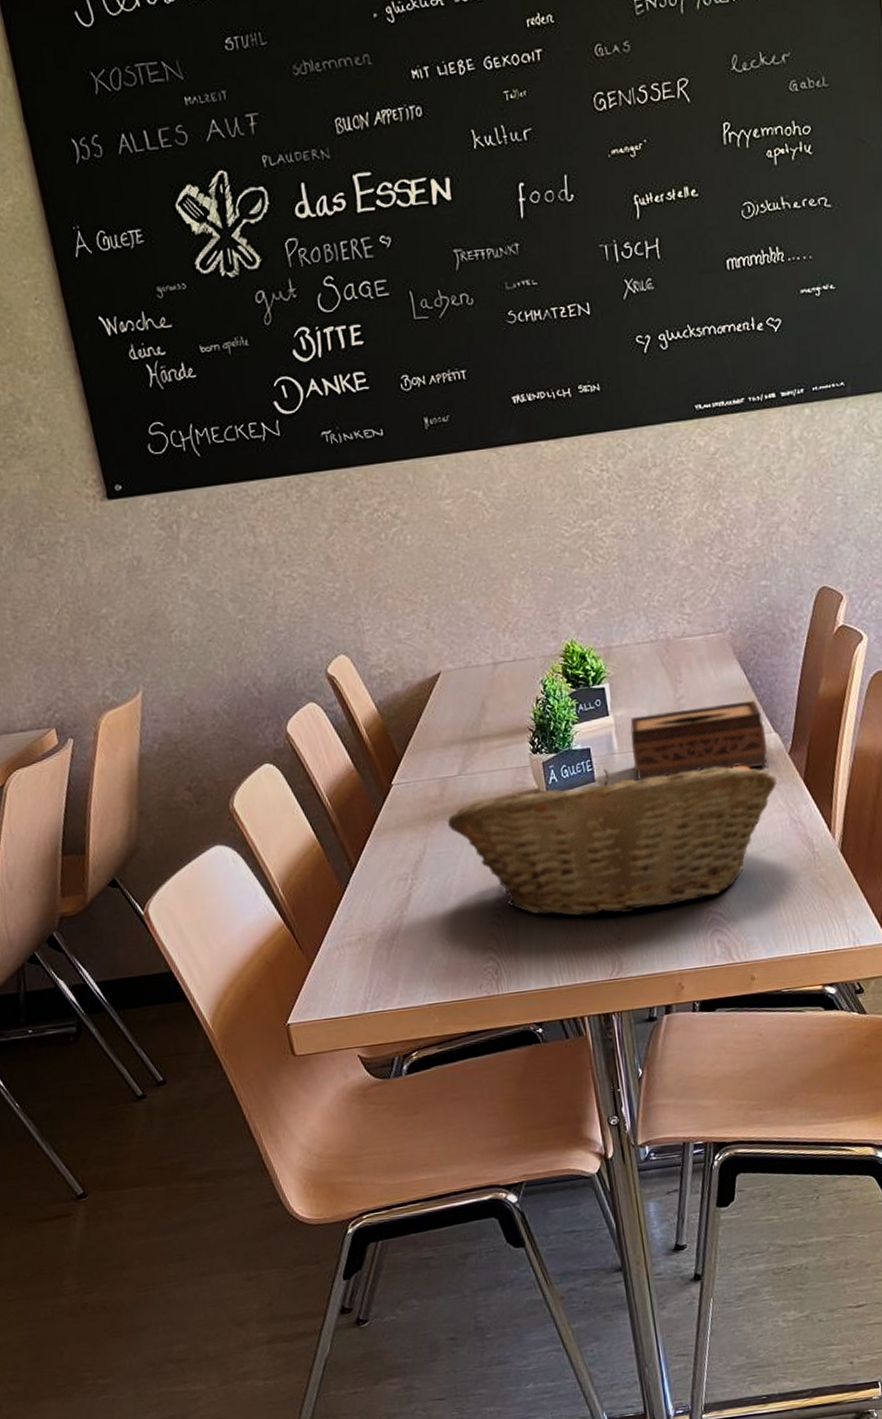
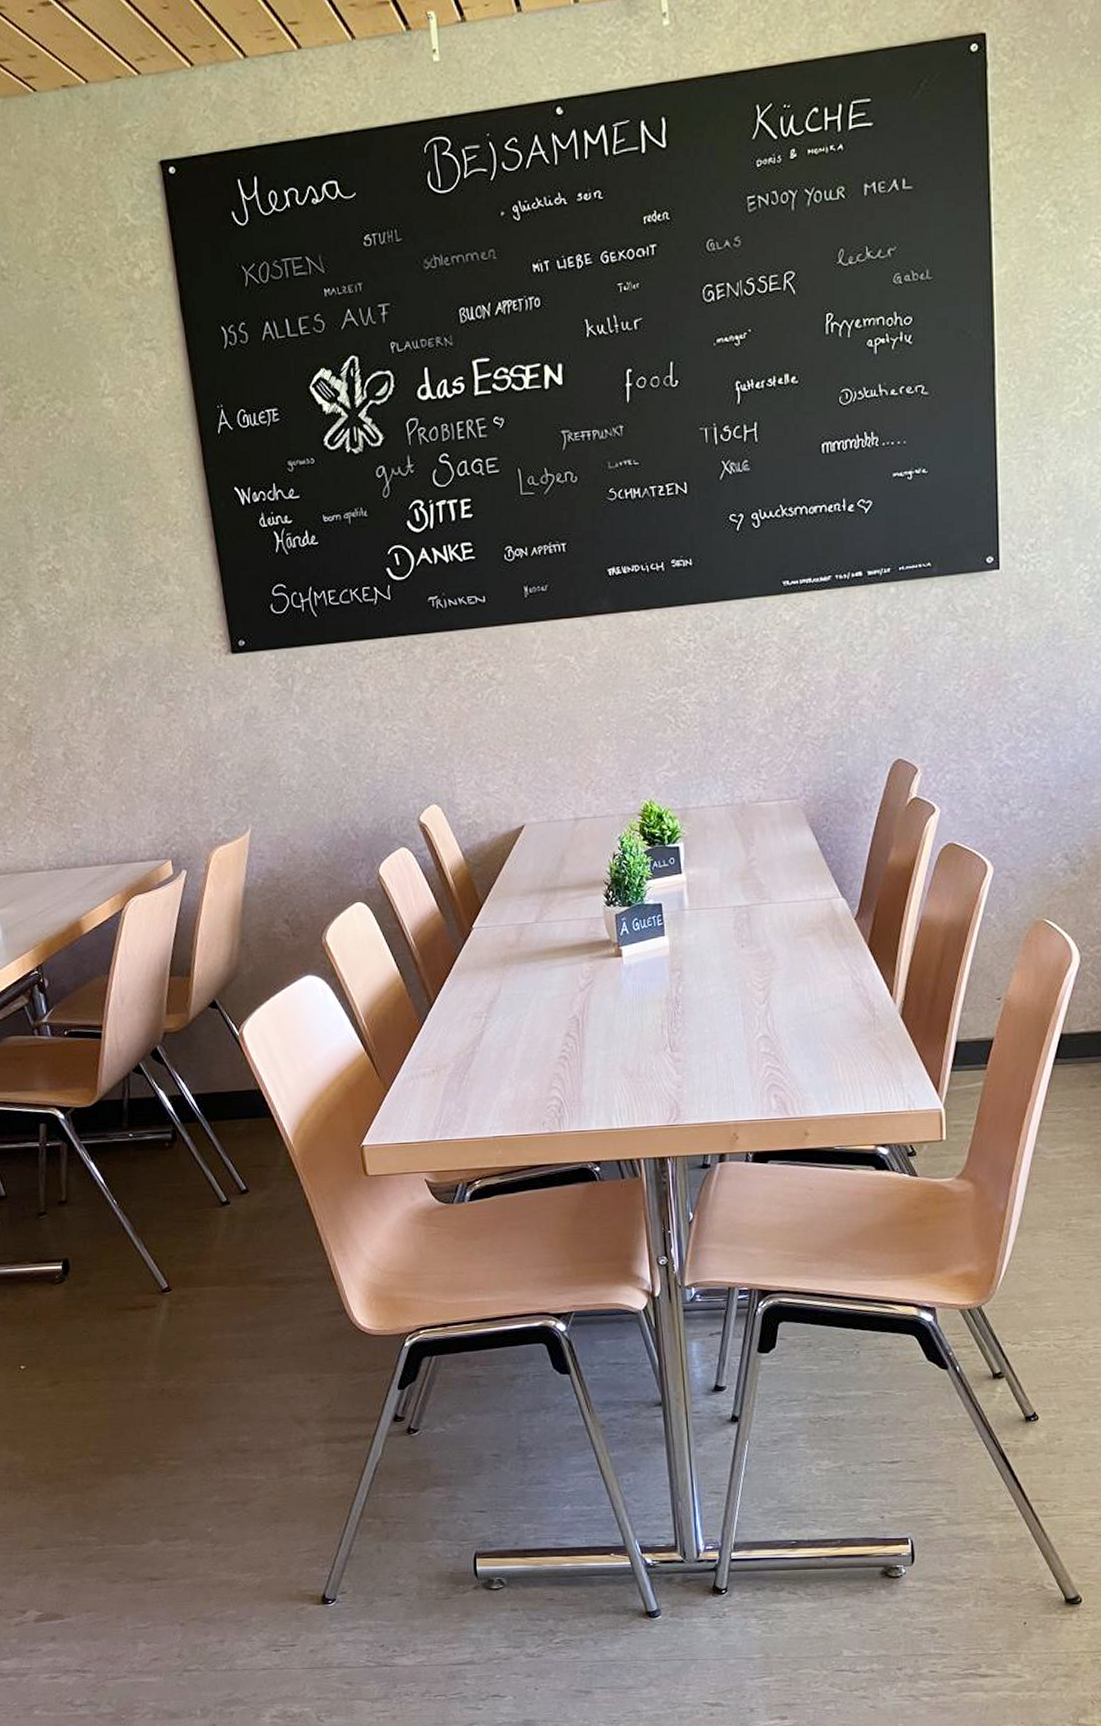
fruit basket: present [448,765,777,917] -> none [522,924,841,1063]
tissue box: present [630,700,768,782] -> none [701,865,834,938]

